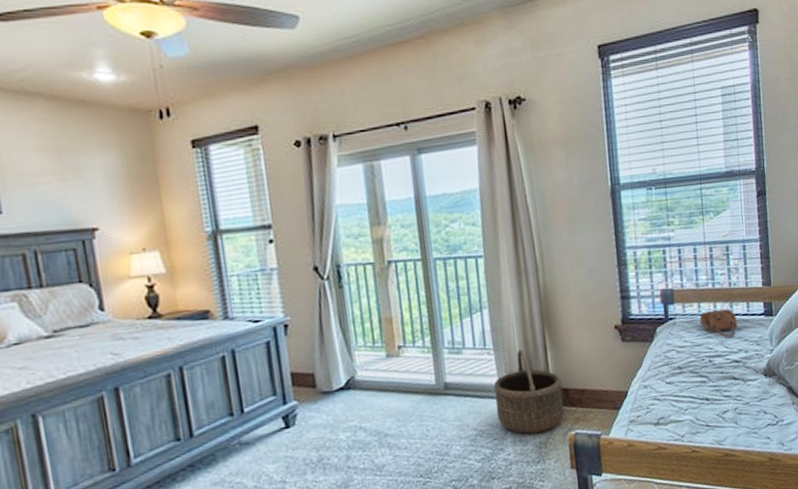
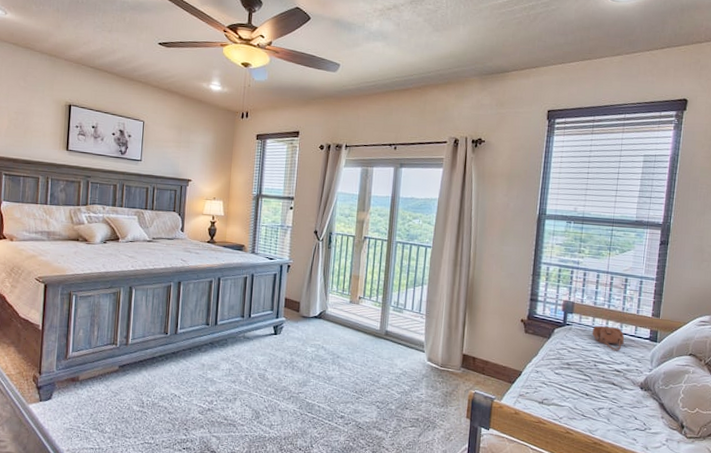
basket: present [493,349,565,434] -> none [418,320,472,385]

